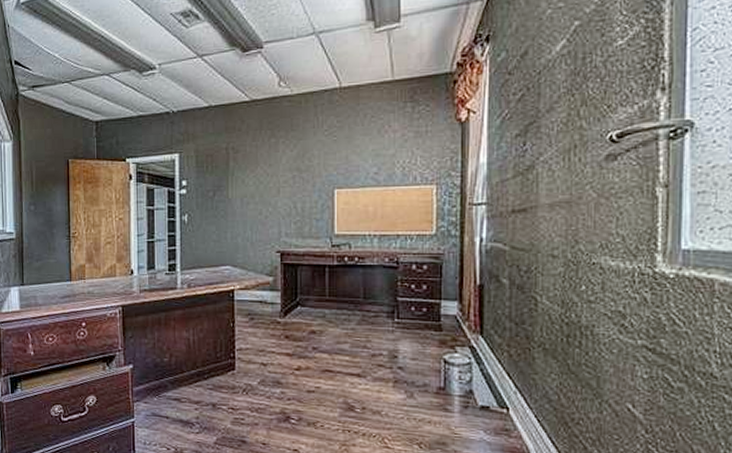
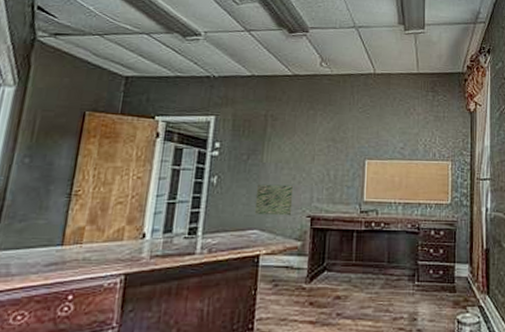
wall art: none [225,220,261,252] -> present [254,184,294,216]

